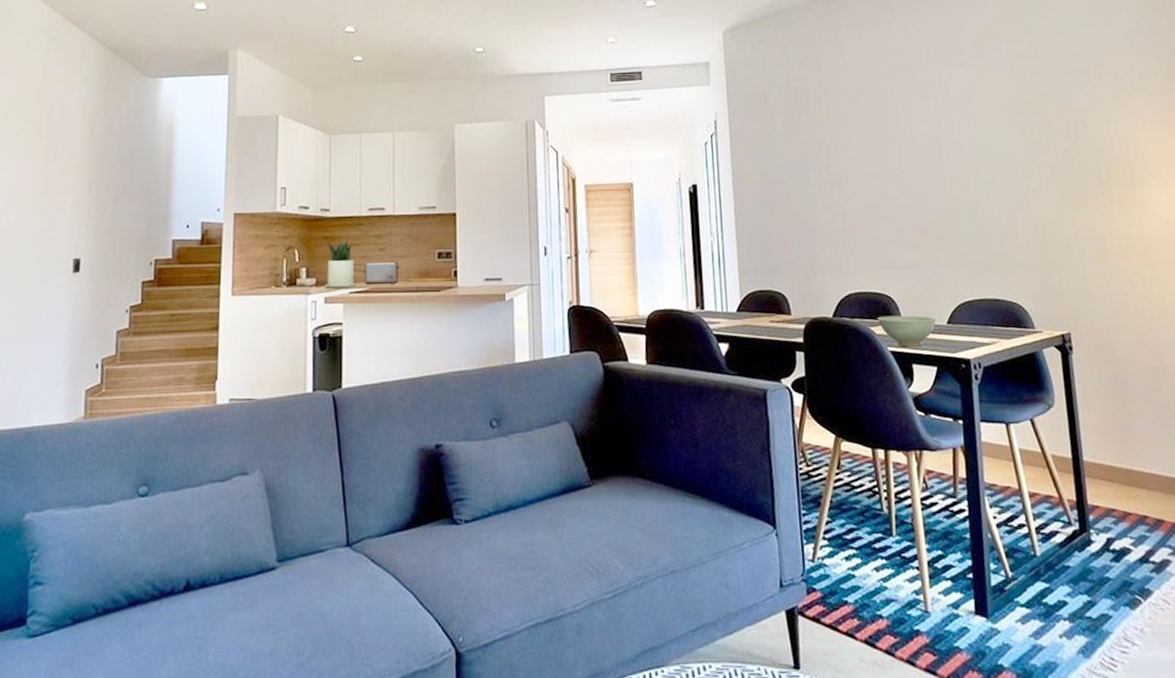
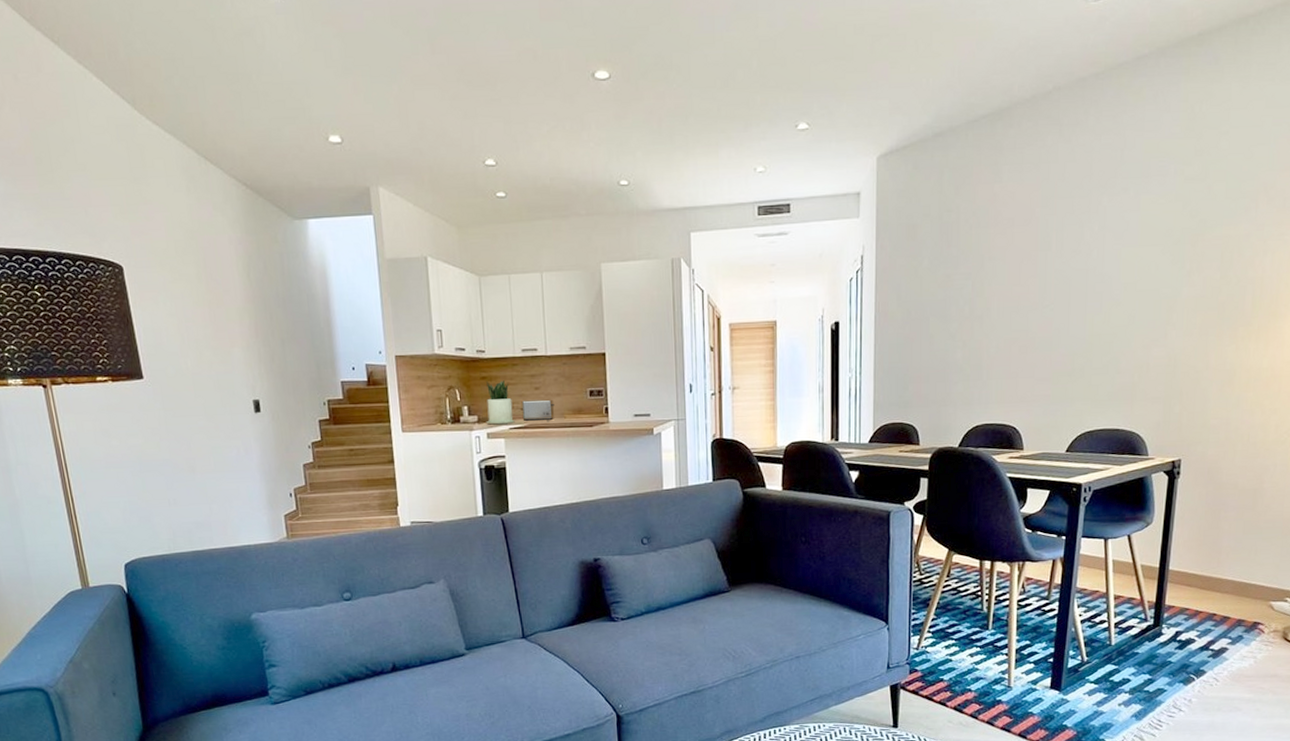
bowl: present [877,315,937,347] -> none [1000,444,1056,473]

